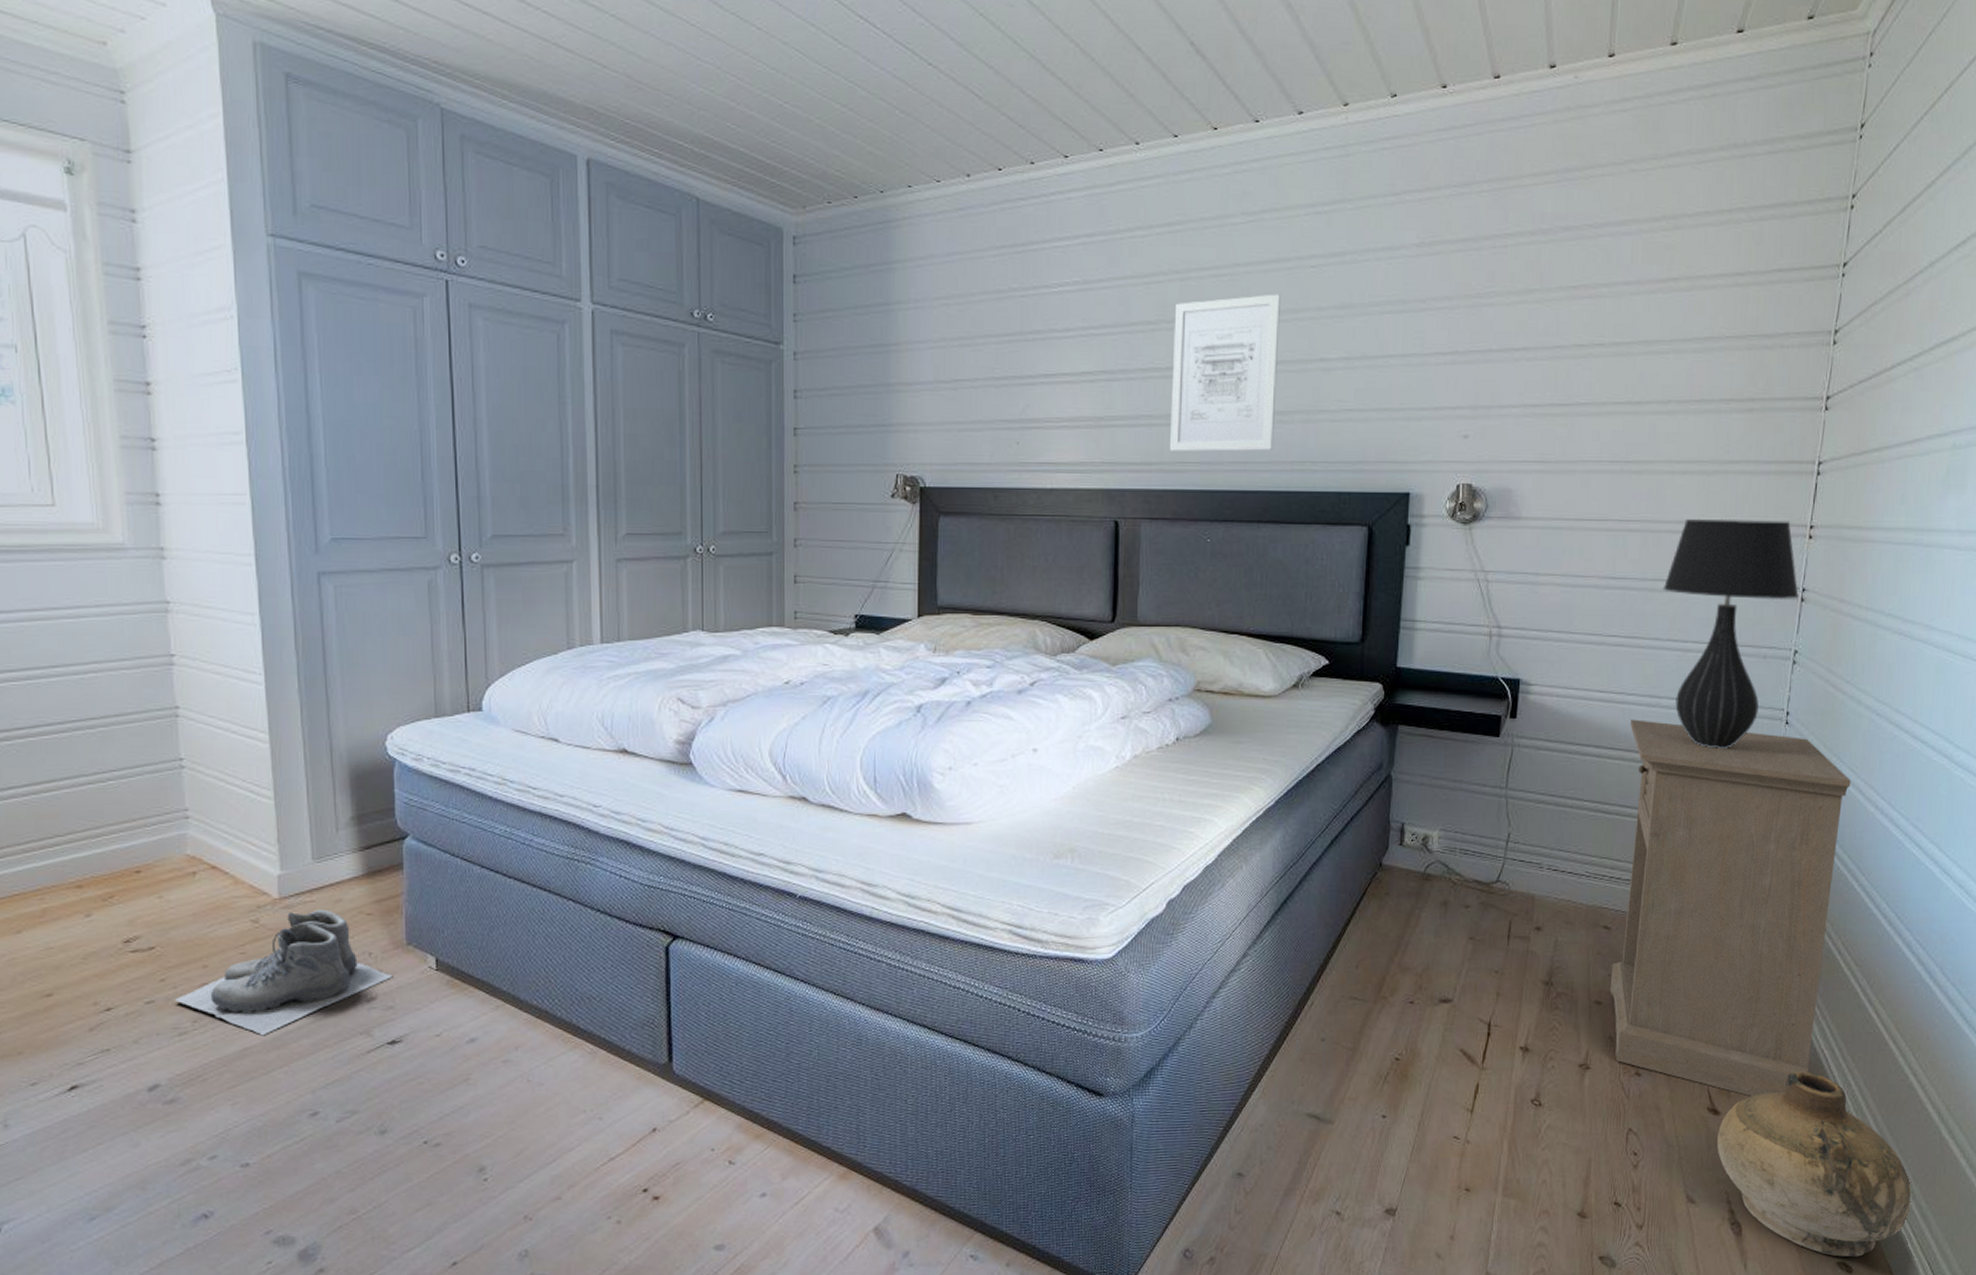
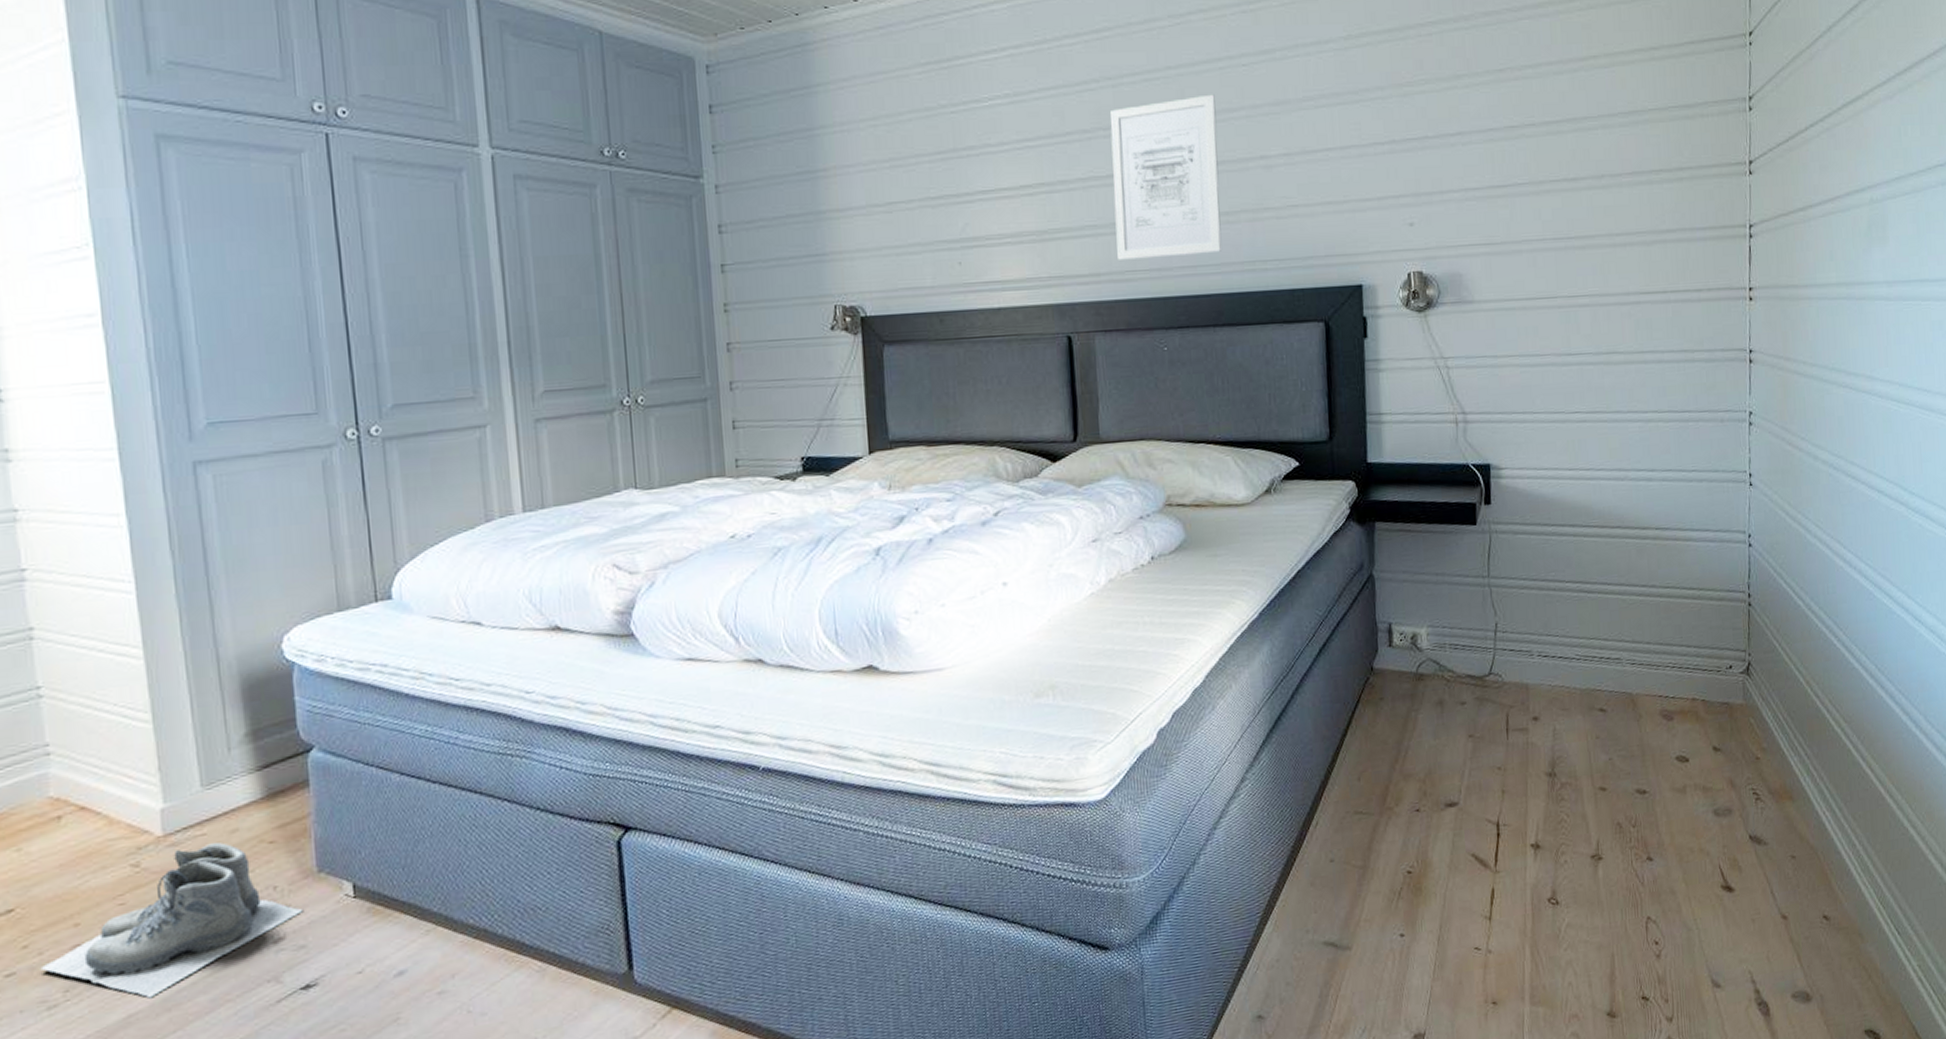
nightstand: present [1610,719,1851,1097] -> none [1602,494,1818,869]
table lamp: present [1662,518,1799,748] -> none [1617,284,1747,517]
ceramic jug: present [1717,1071,1913,1258] -> none [1734,836,1928,1025]

